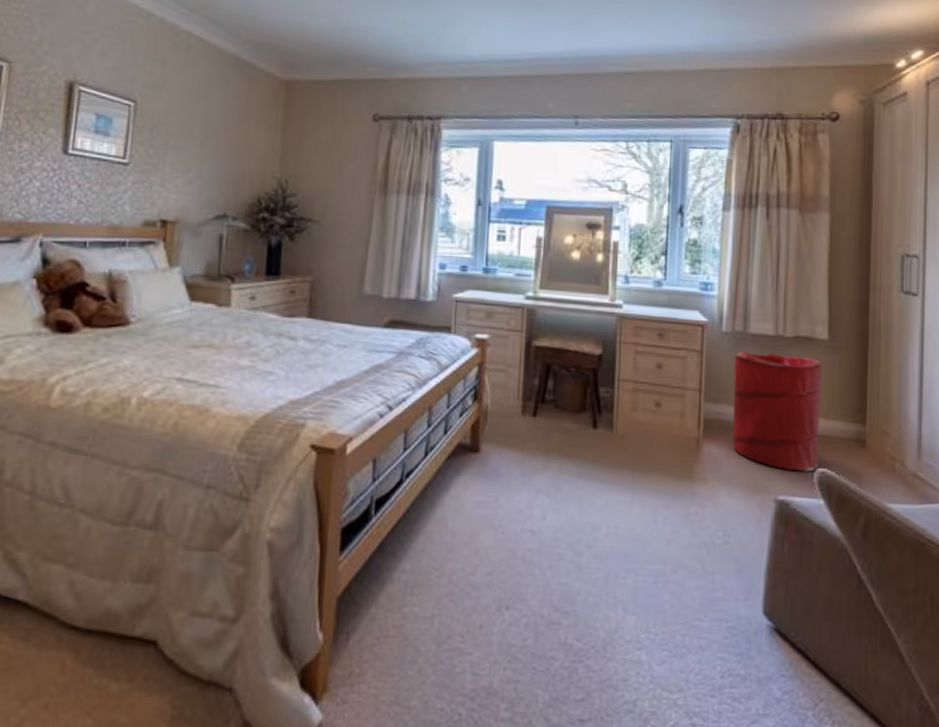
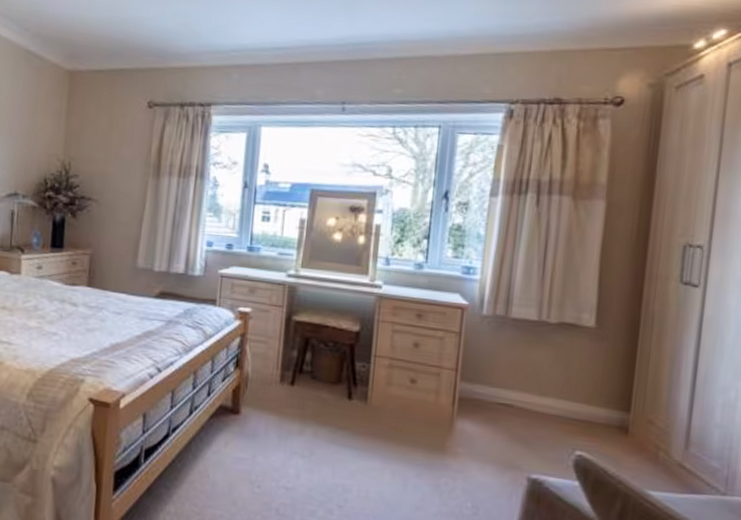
laundry hamper: present [733,351,823,472] -> none [487,334,587,454]

